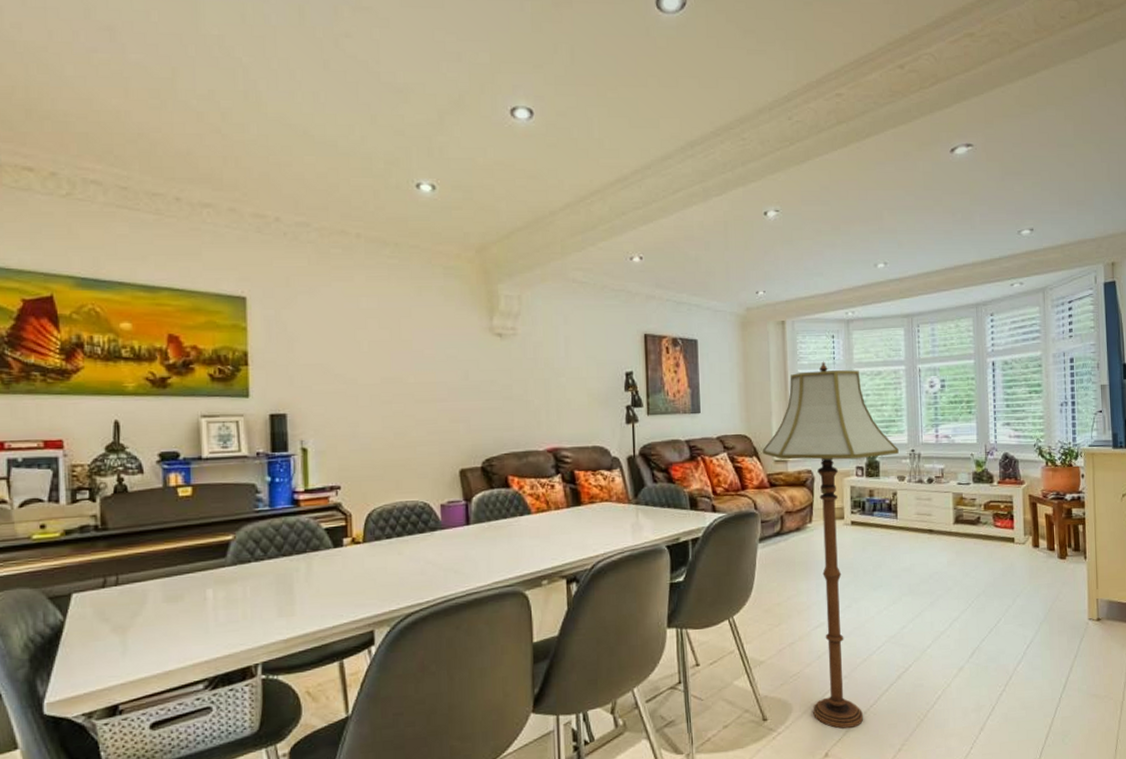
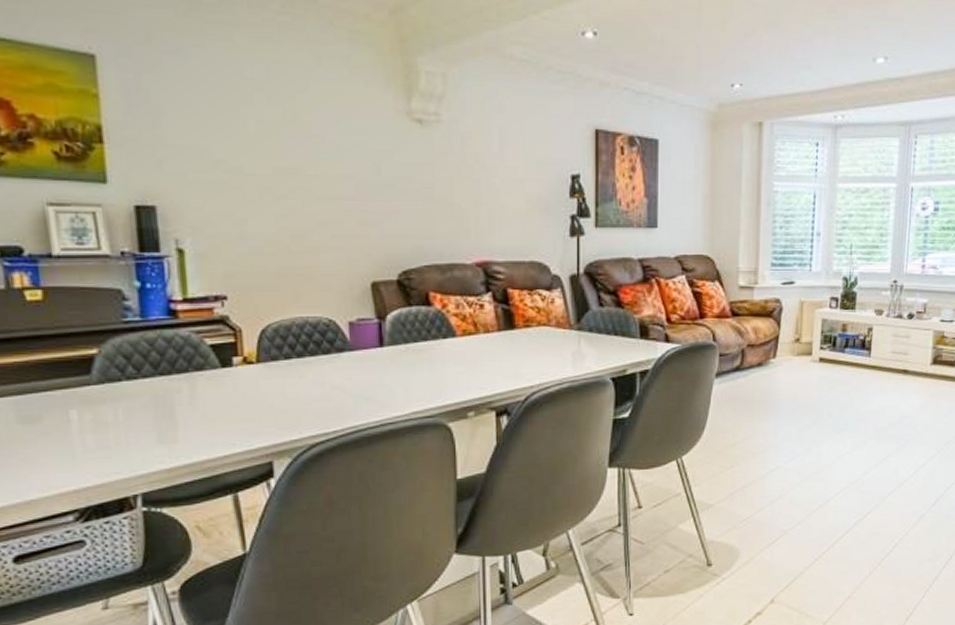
floor lamp: present [762,361,899,729] -> none [725,173,879,575]

